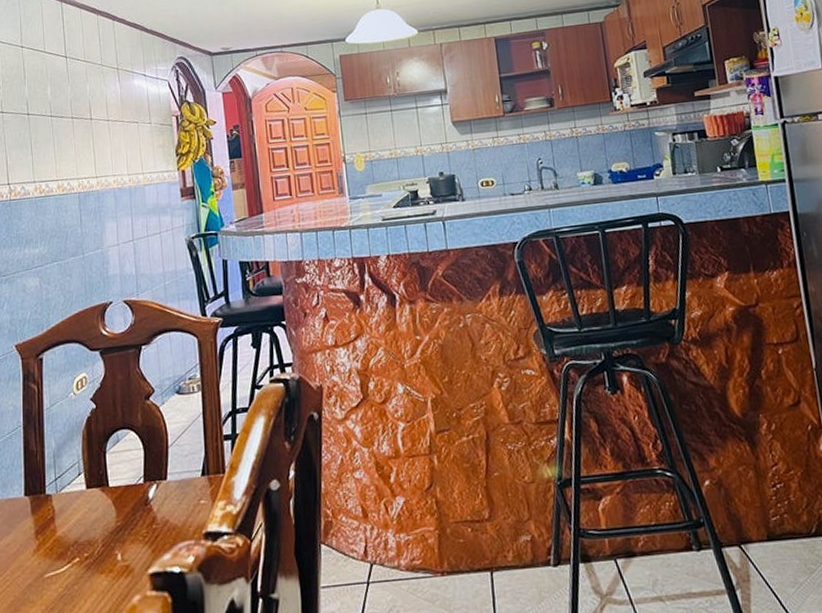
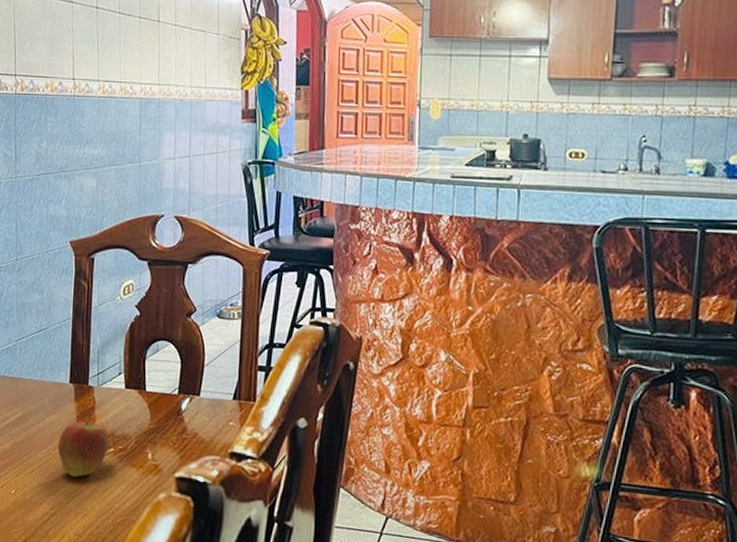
fruit: none [16,524,74,601] -> present [57,413,110,478]

